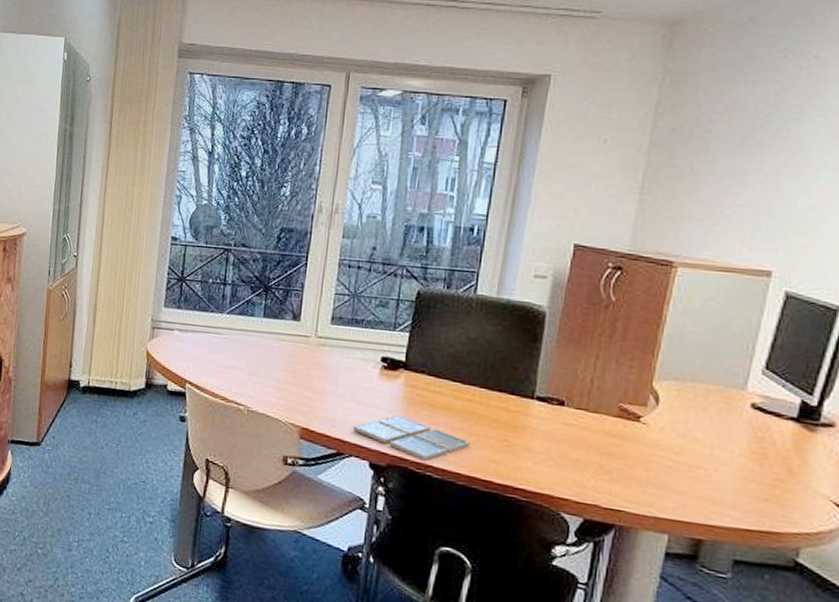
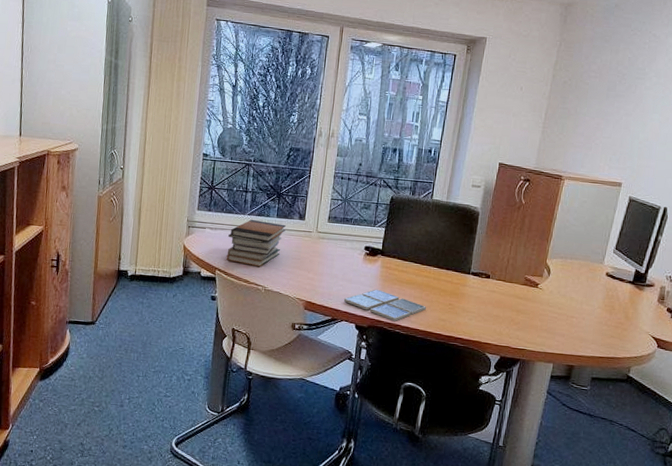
book stack: none [199,319,275,381] -> present [226,219,286,267]

